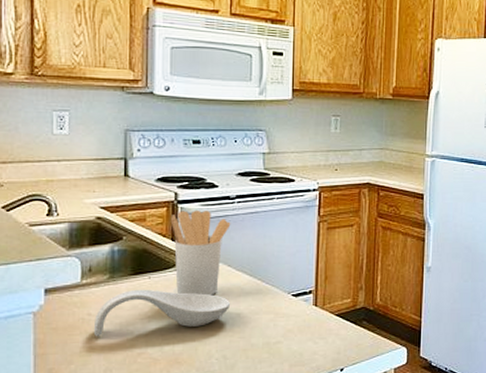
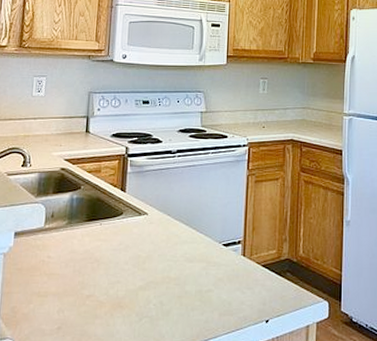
spoon rest: present [93,289,231,336] -> none [51,234,169,277]
utensil holder: present [170,211,231,296] -> none [121,163,172,243]

